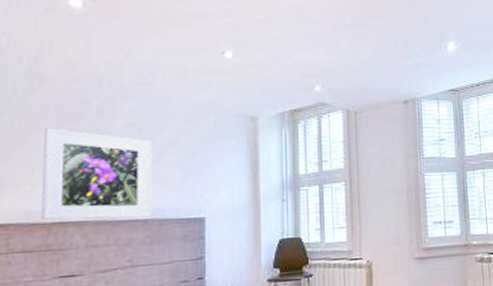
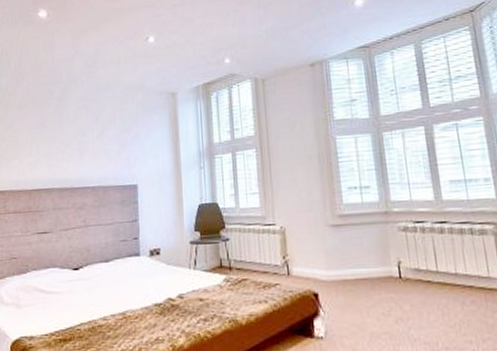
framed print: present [41,128,152,221] -> none [25,114,97,188]

